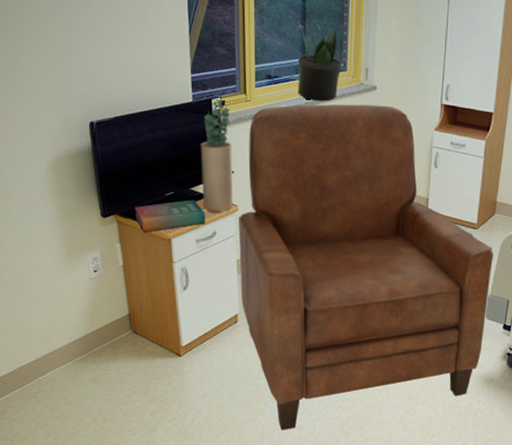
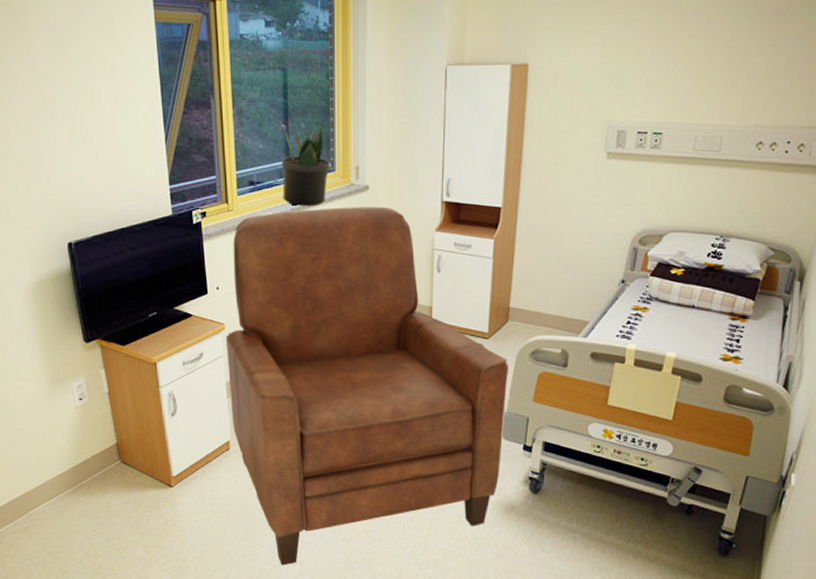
book: present [134,200,206,232] -> none [116,320,192,356]
vase: present [200,94,233,212] -> none [182,205,220,332]

